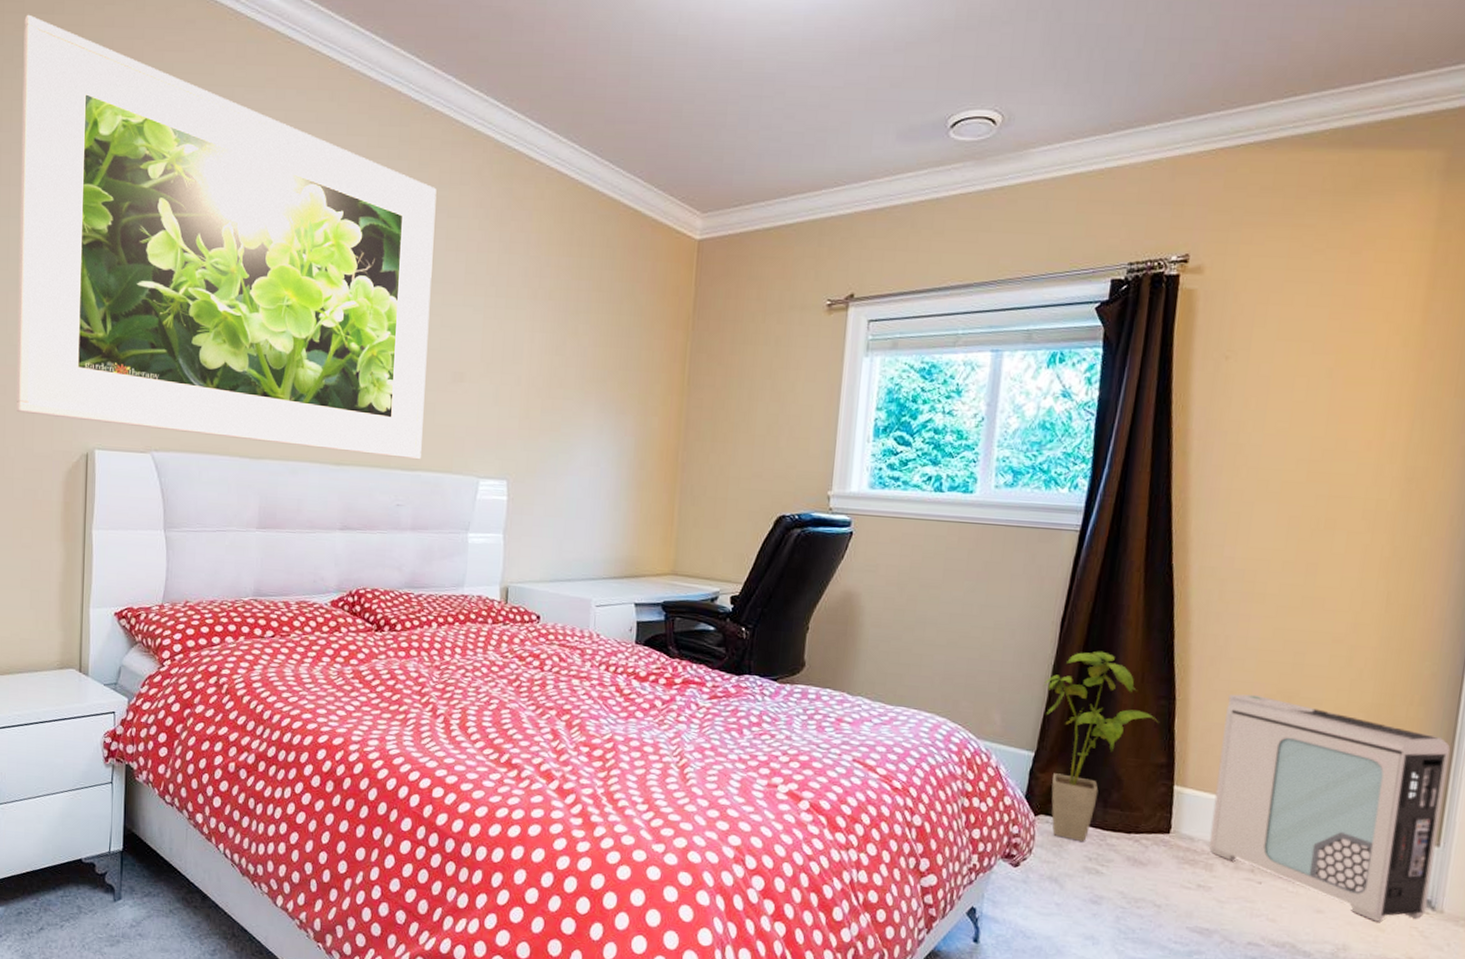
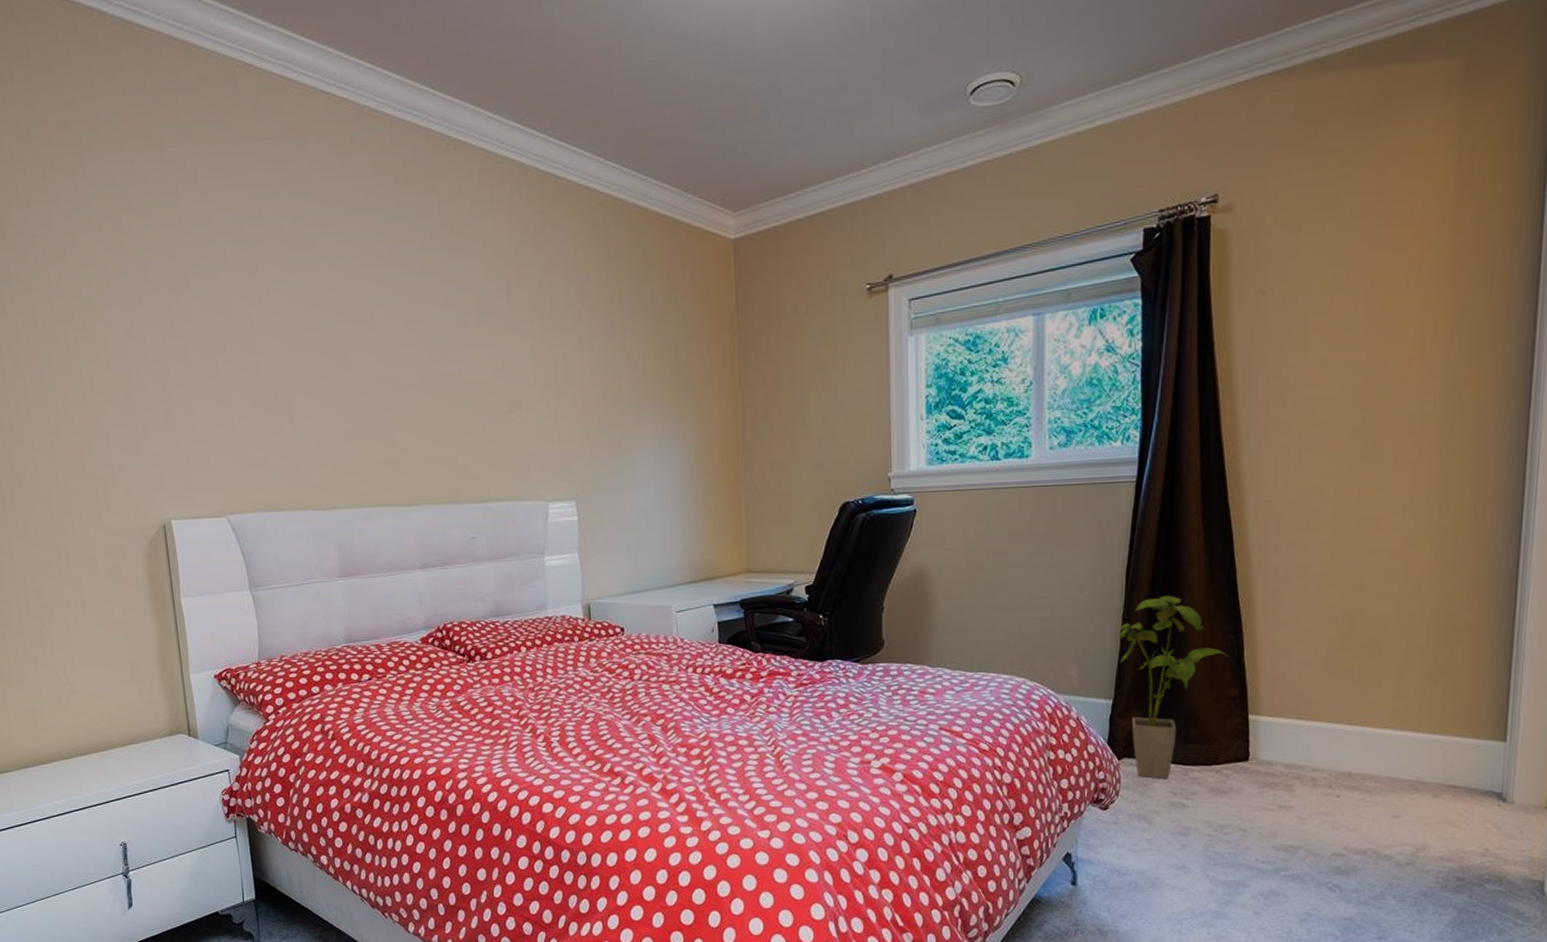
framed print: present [16,14,437,460] -> none [35,92,489,493]
air purifier: present [1208,694,1451,922] -> none [1286,618,1510,819]

